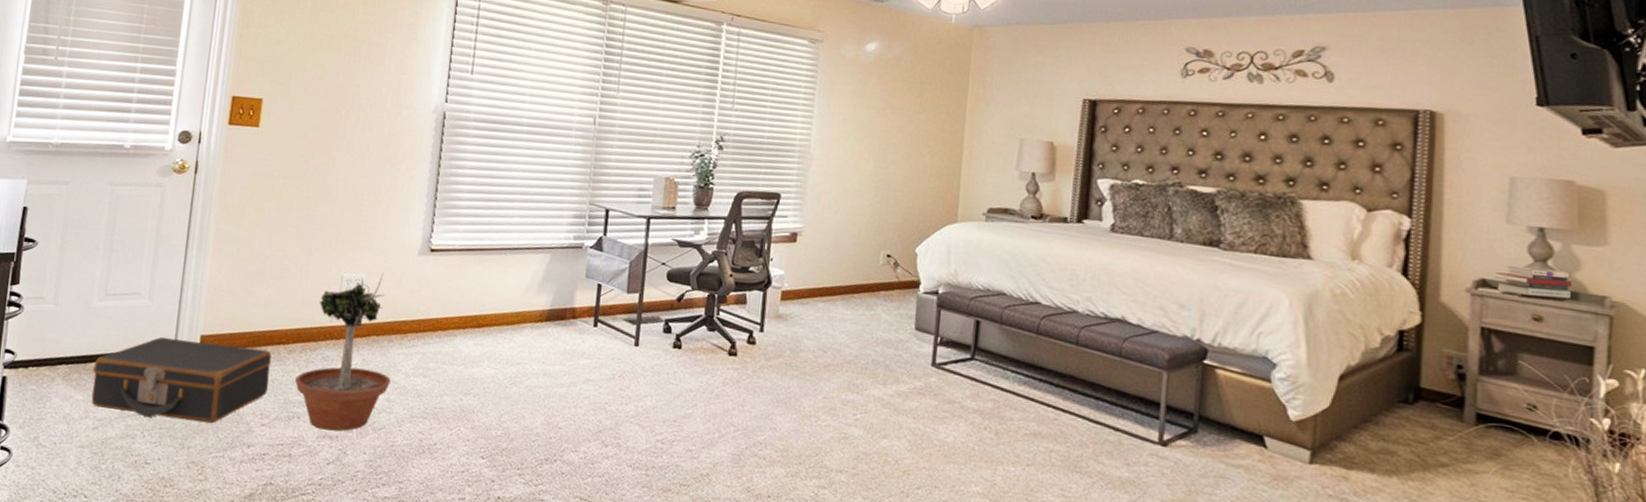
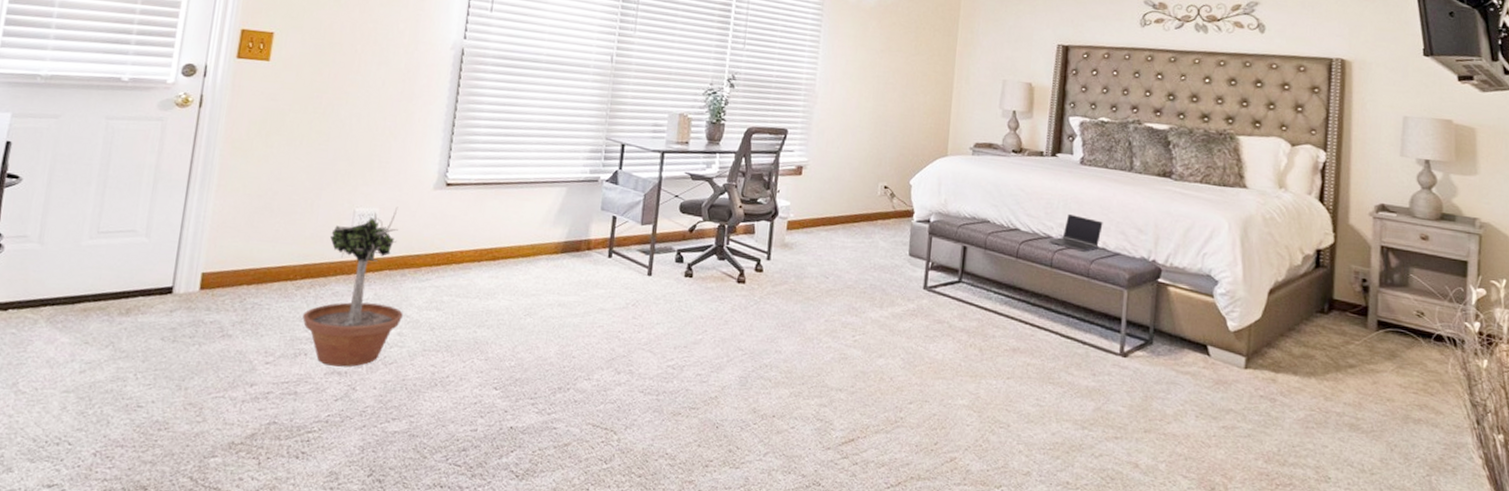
suitcase: present [91,336,272,423] -> none [78,275,278,362]
laptop computer: none [1074,286,1138,329] -> present [1049,213,1103,252]
books: present [1496,265,1573,301] -> none [1392,192,1451,222]

